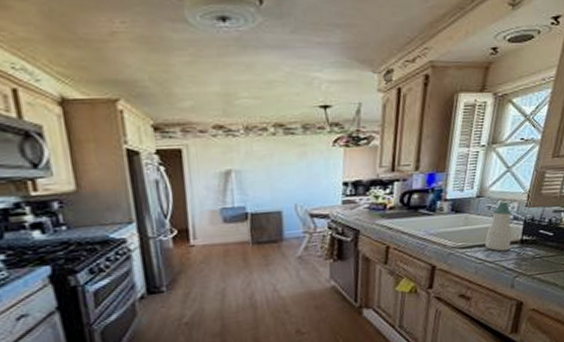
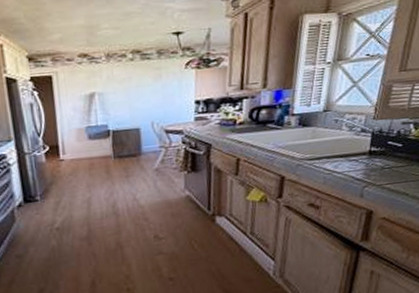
soap bottle: present [484,201,514,252] -> none [332,114,362,163]

